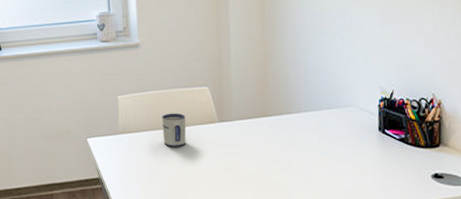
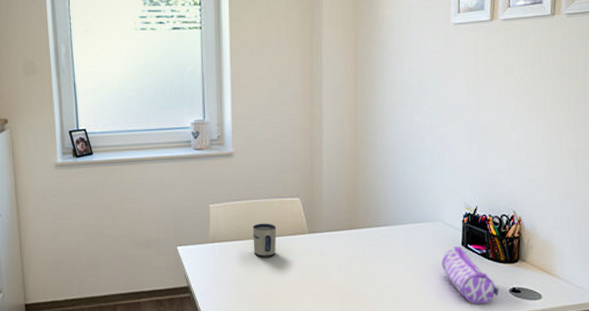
pencil case: none [358,132,421,191] -> present [442,247,499,304]

